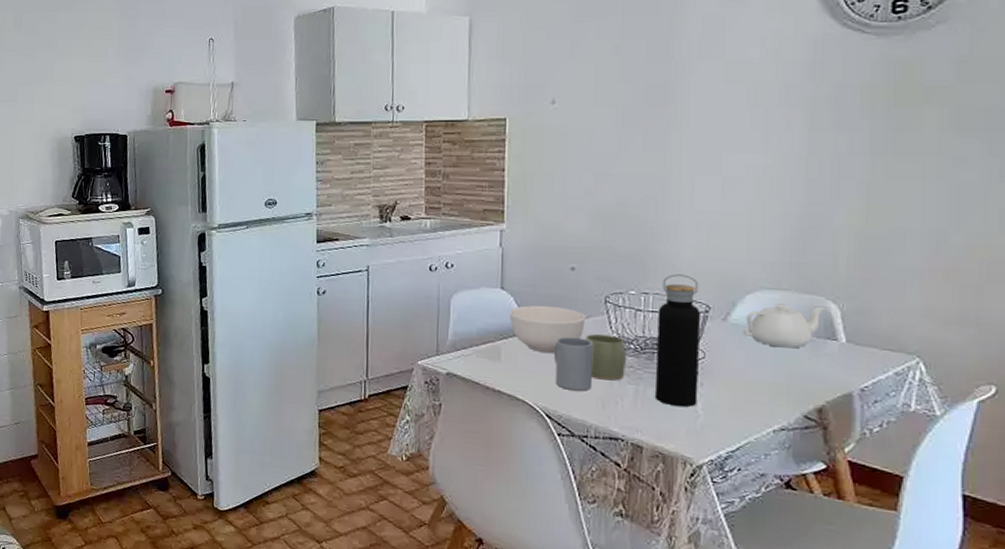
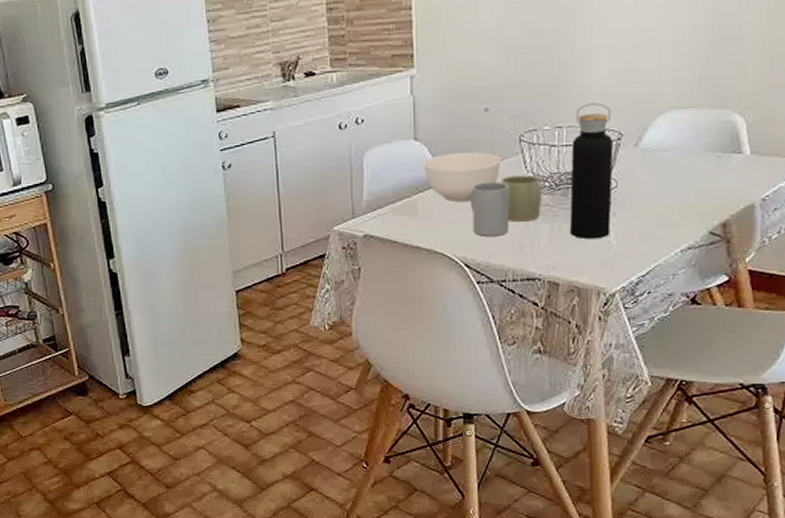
teapot: present [742,303,828,348] -> none [653,120,734,168]

